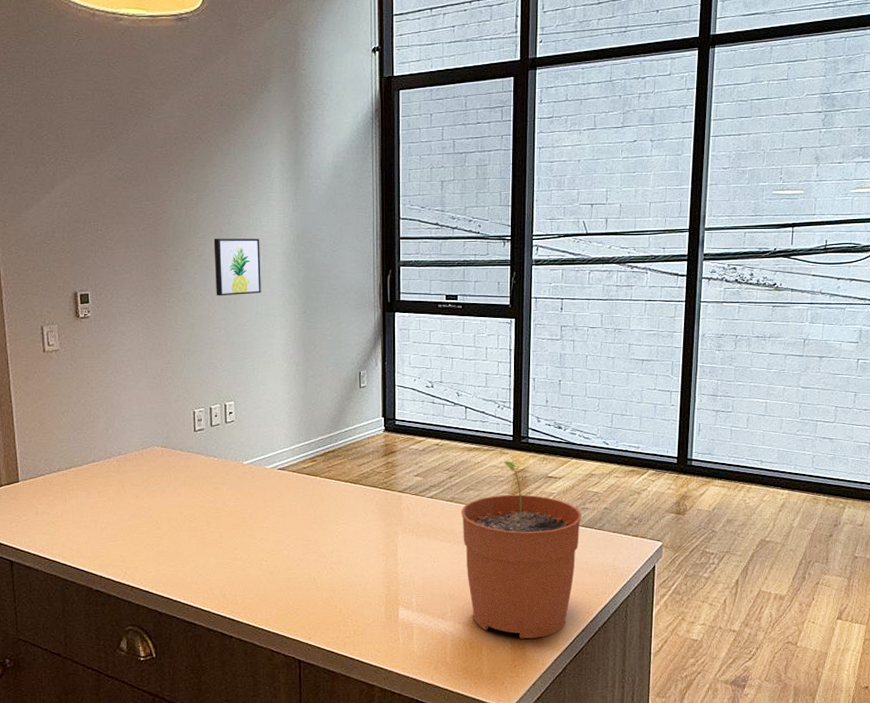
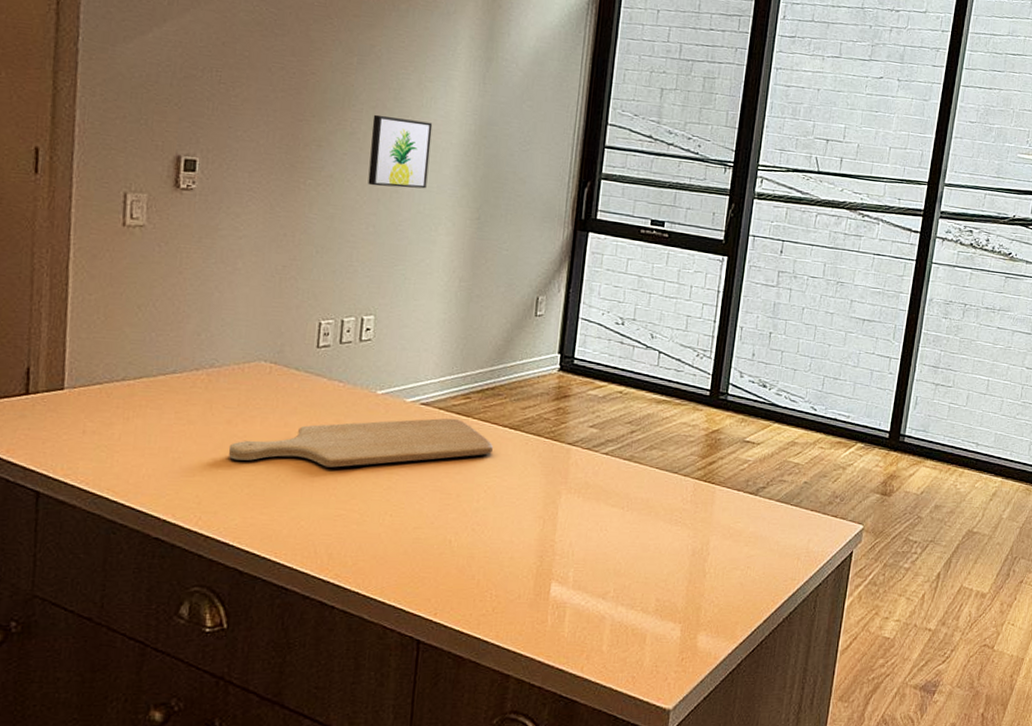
chopping board: none [139,478,339,526] -> present [228,418,493,468]
plant pot: present [460,461,582,639] -> none [638,418,778,628]

